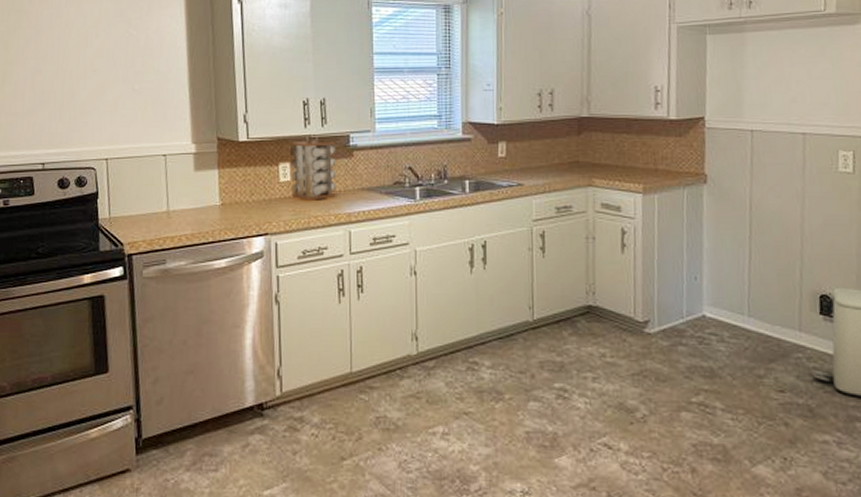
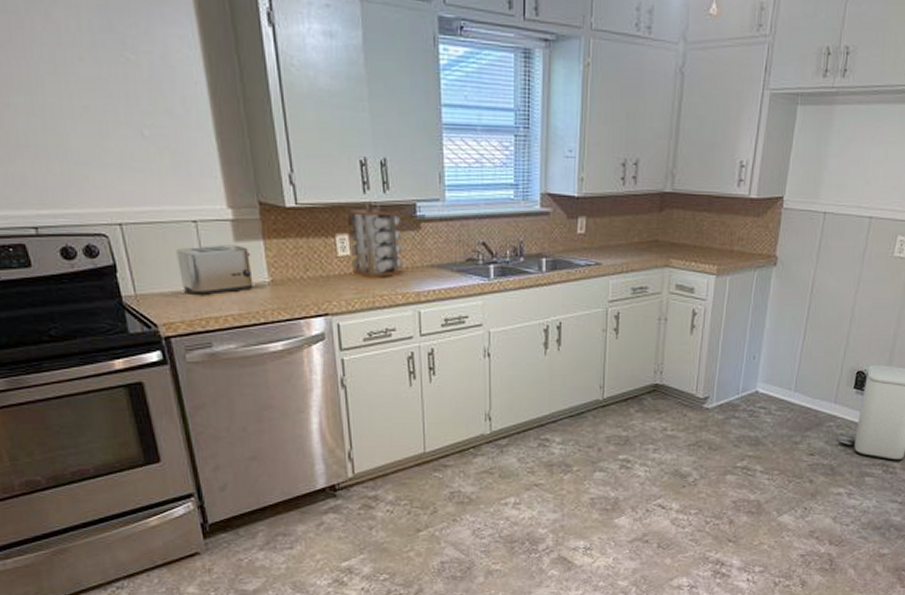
toaster: none [146,174,206,218] -> present [176,244,254,296]

